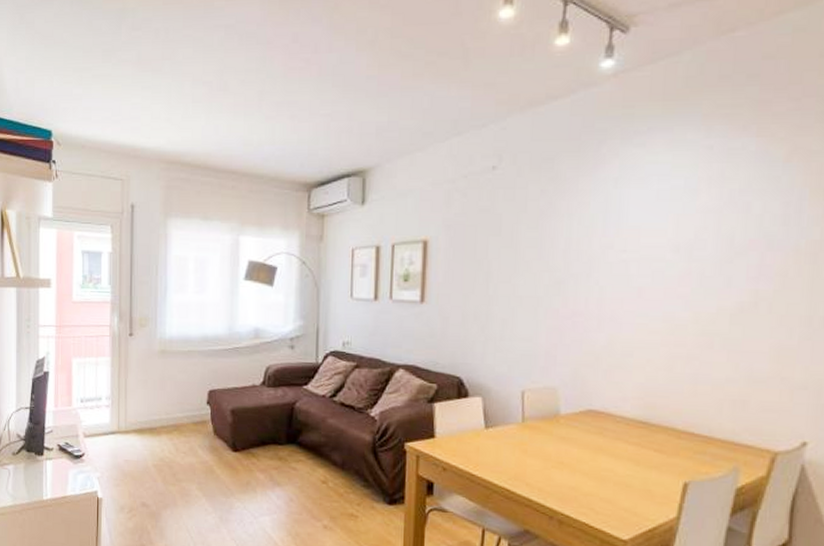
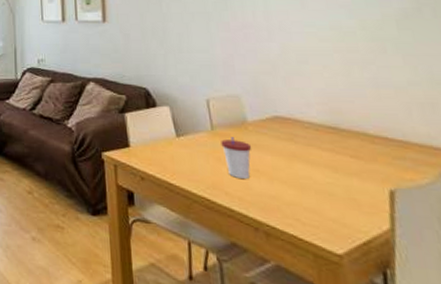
cup: none [530,430,560,471] -> present [221,137,252,179]

